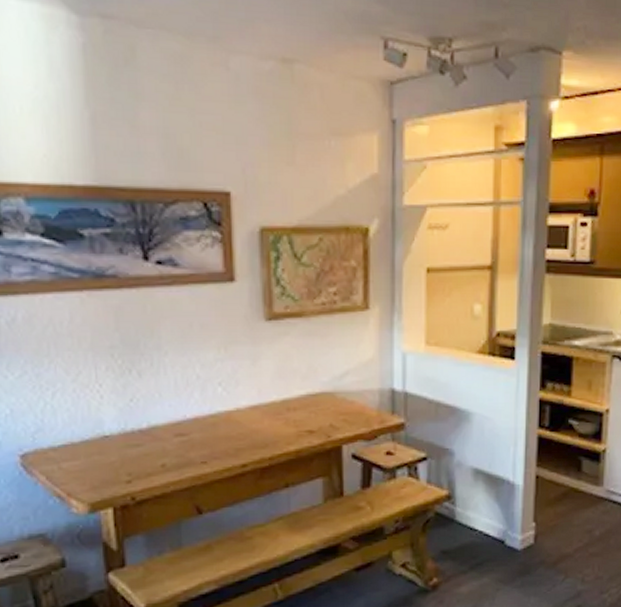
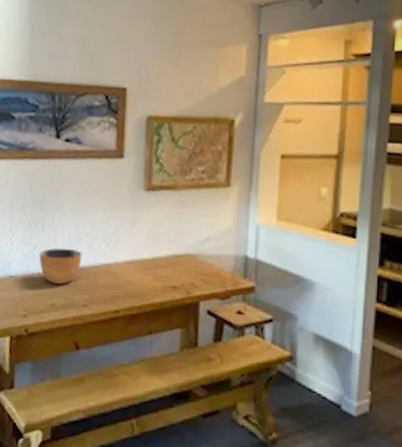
bowl: none [138,396,194,441] -> present [39,248,82,284]

